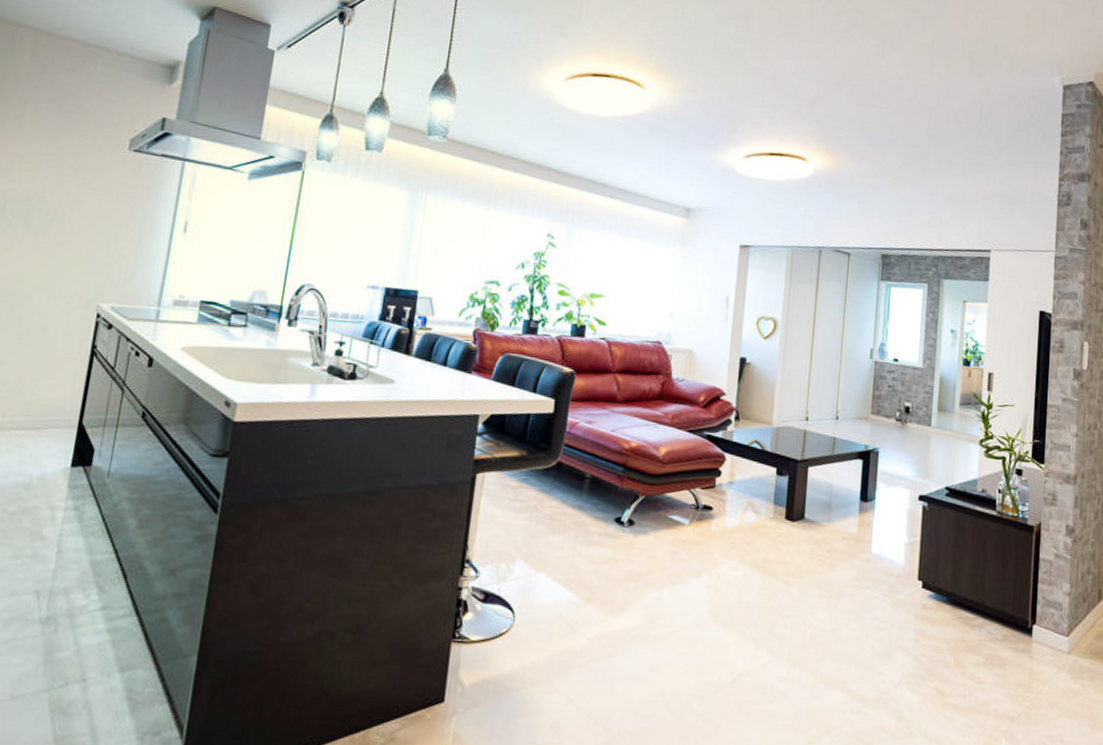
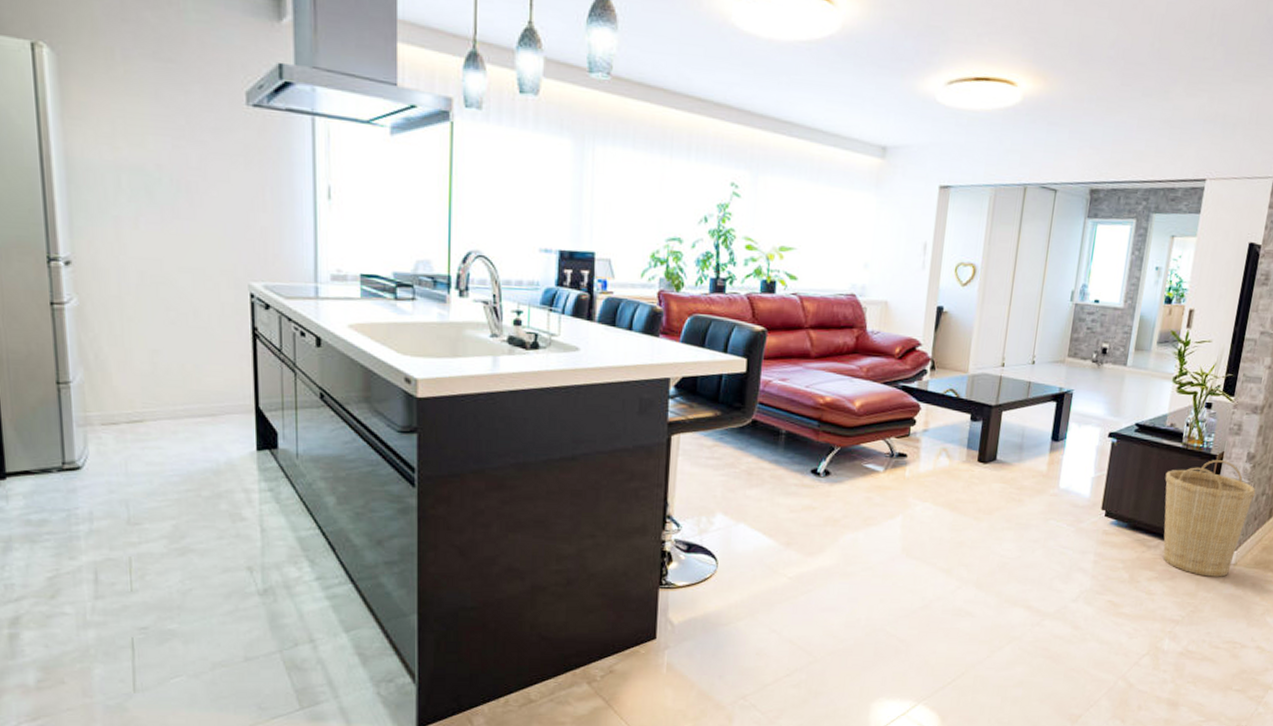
basket: none [982,531,1081,667] -> present [1162,460,1256,577]

